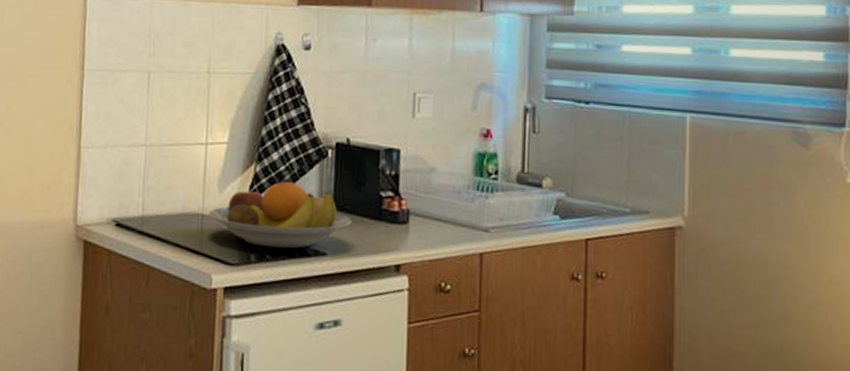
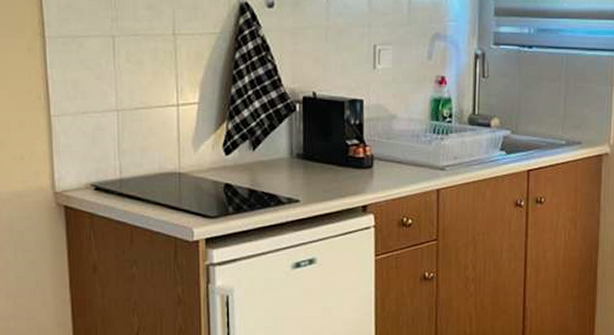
fruit bowl: present [208,182,352,249] -> none [185,137,321,199]

